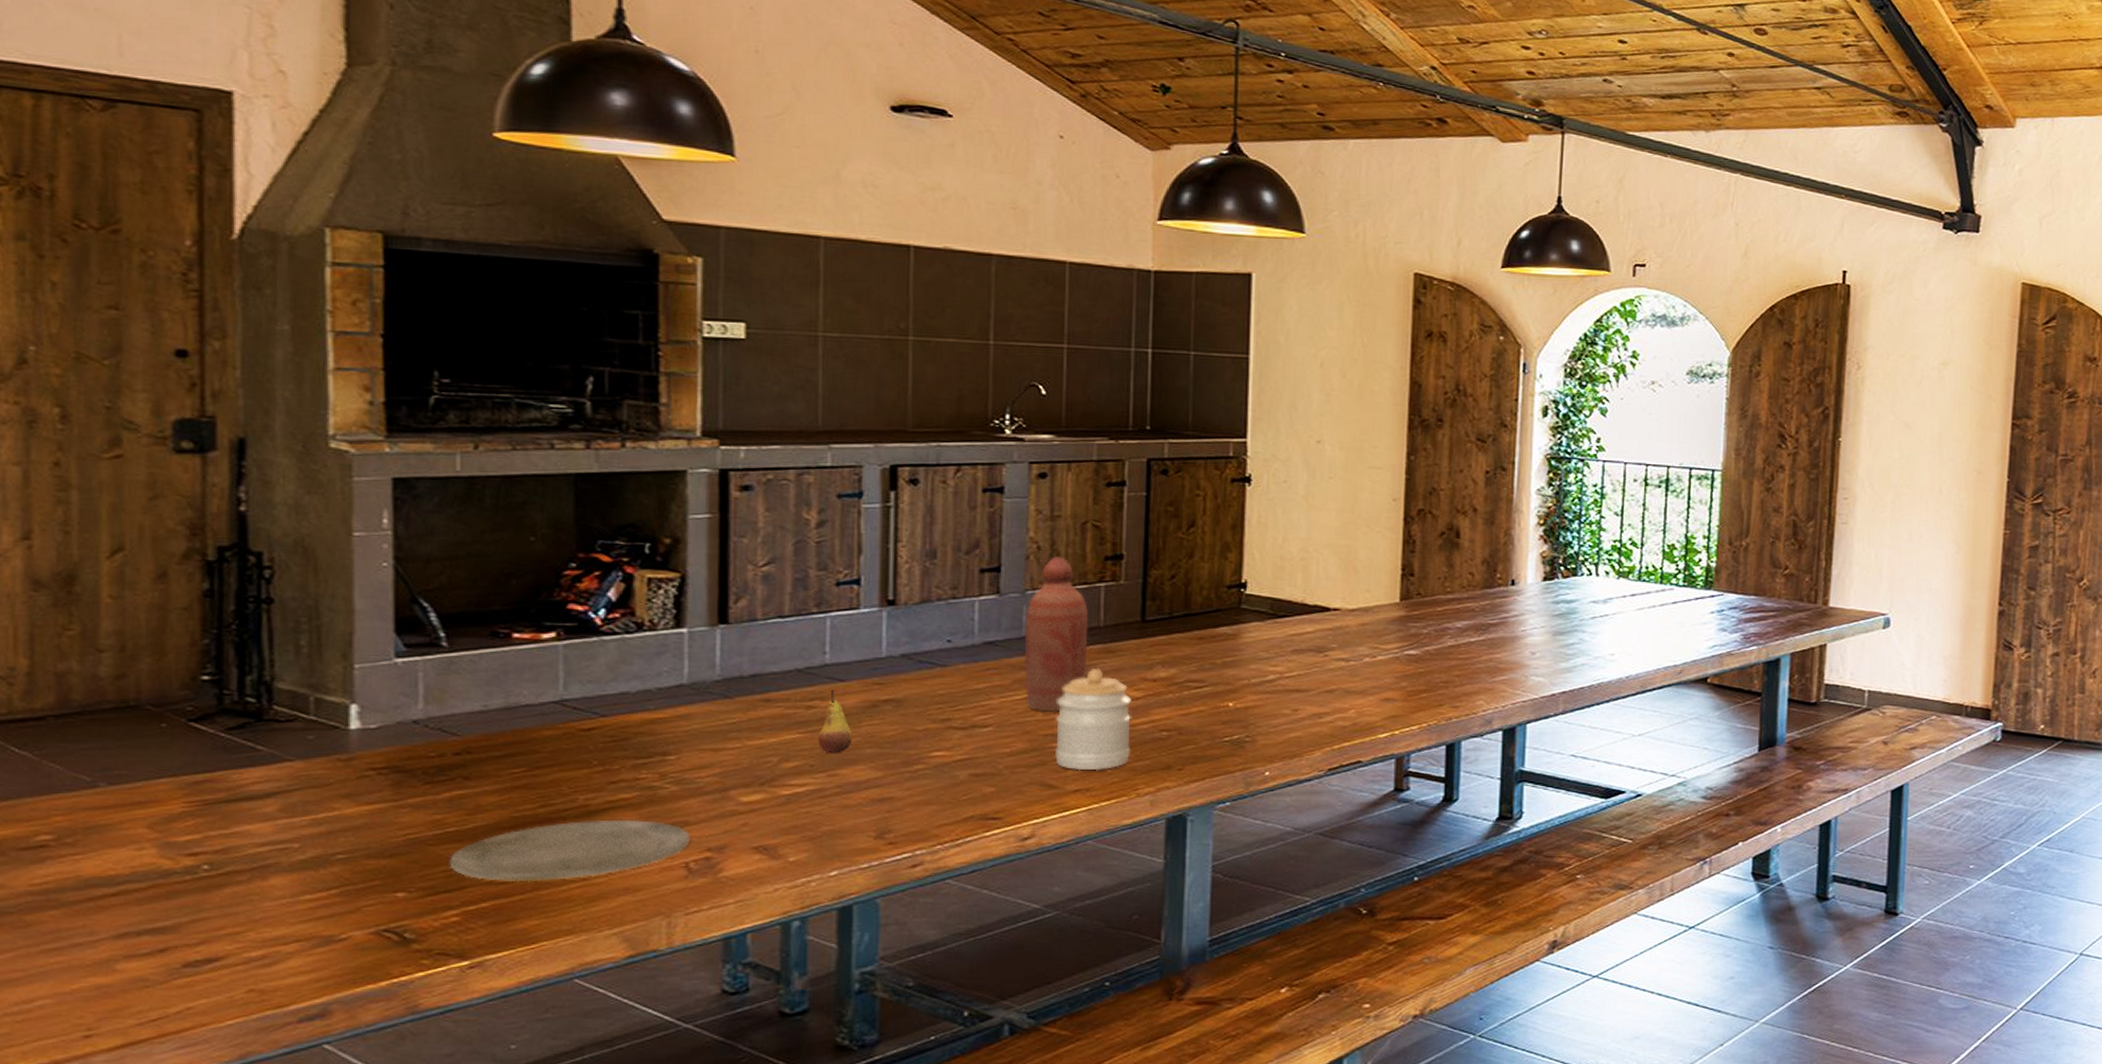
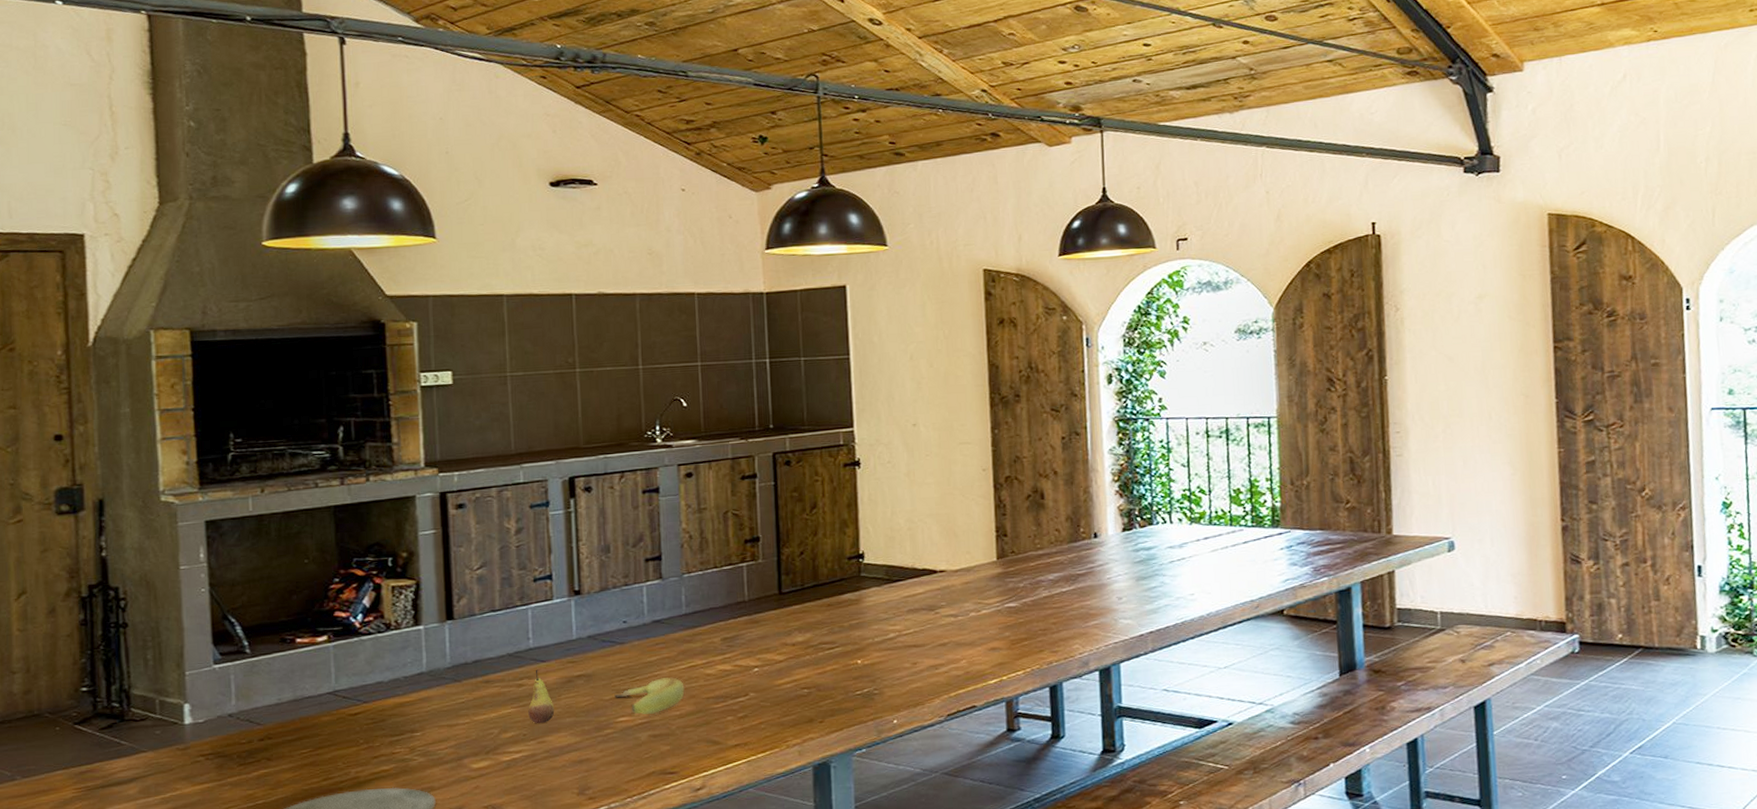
banana: none [929,709,1018,750] -> present [614,677,685,714]
bottle: present [1024,556,1088,712] -> none [684,543,738,678]
jar: present [1055,667,1132,771] -> none [715,636,778,728]

